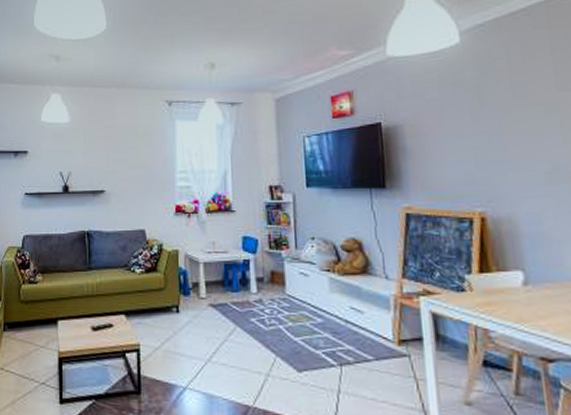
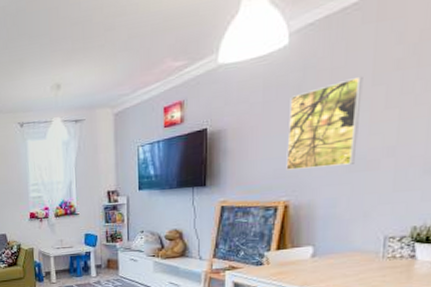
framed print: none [470,80,554,176] -> present [286,76,363,170]

